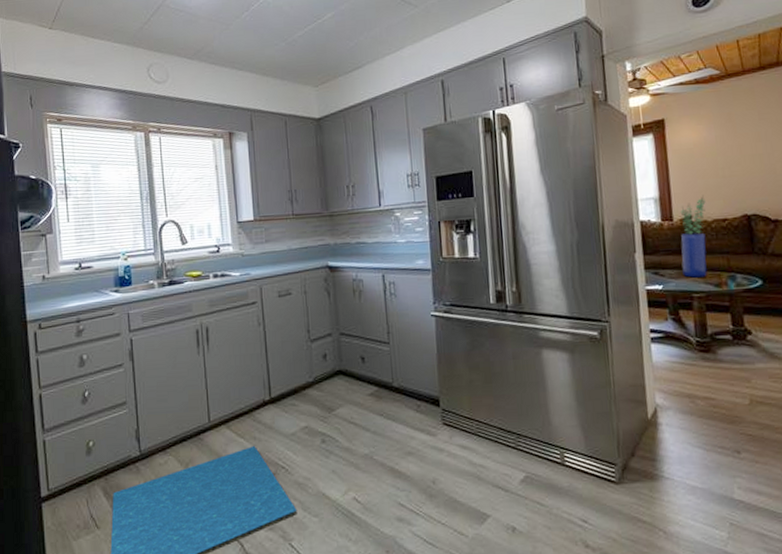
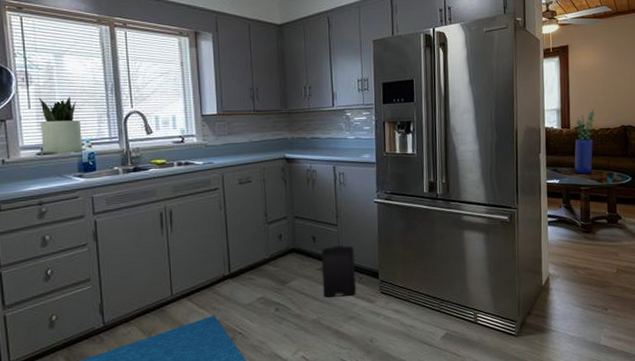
planter: none [76,208,122,270] -> present [38,97,86,155]
pedal bin: none [371,367,413,429] -> present [321,245,356,298]

